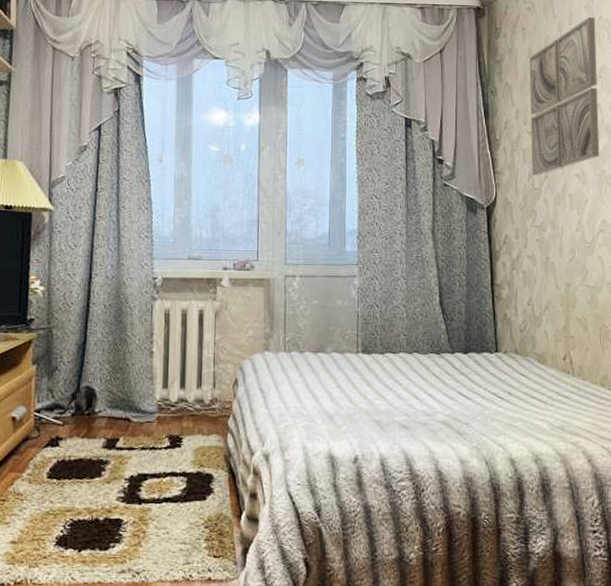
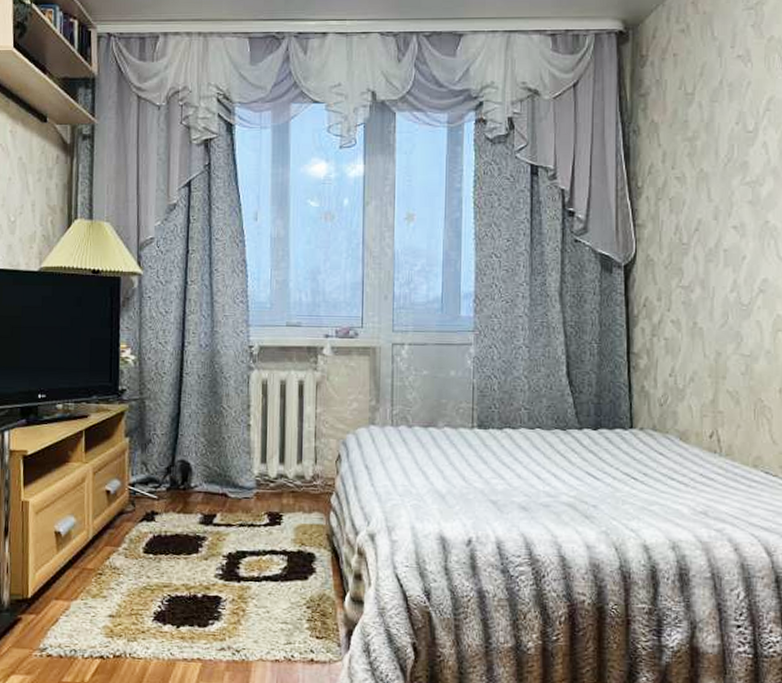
wall art: present [529,17,600,176] -> none [679,38,765,228]

